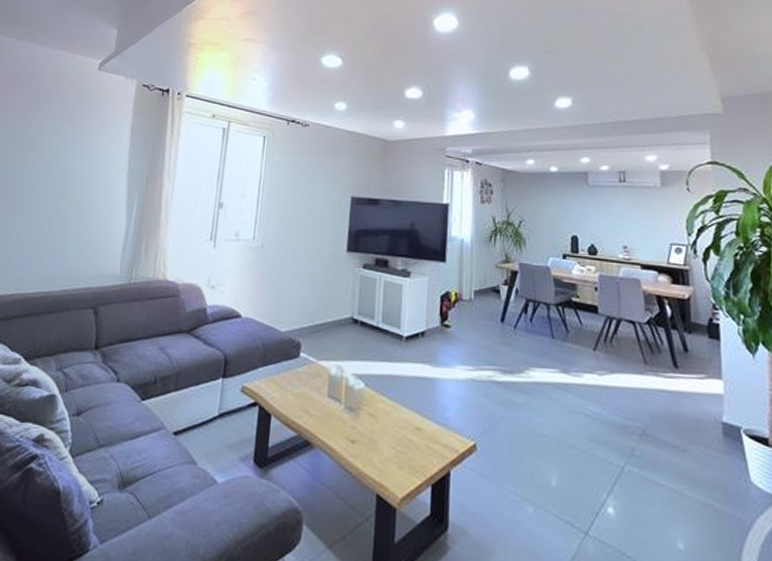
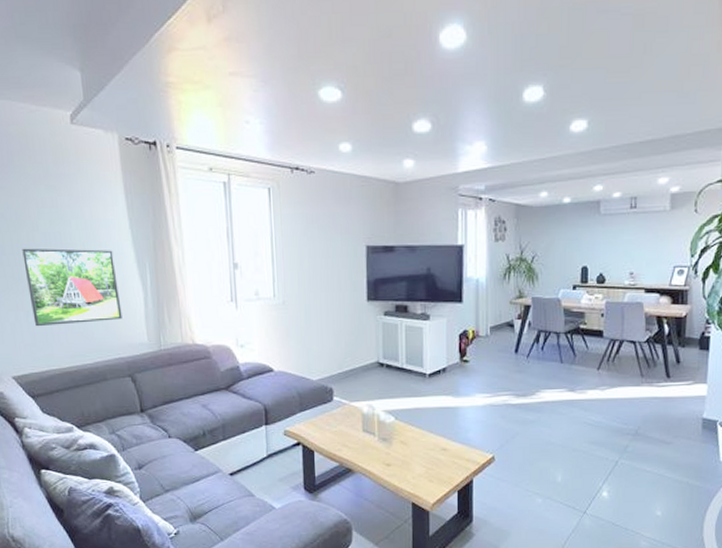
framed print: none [14,172,107,249] -> present [21,248,123,327]

